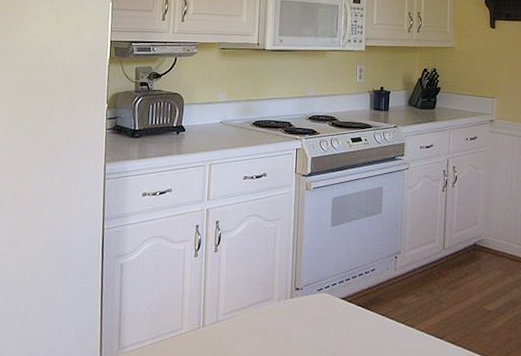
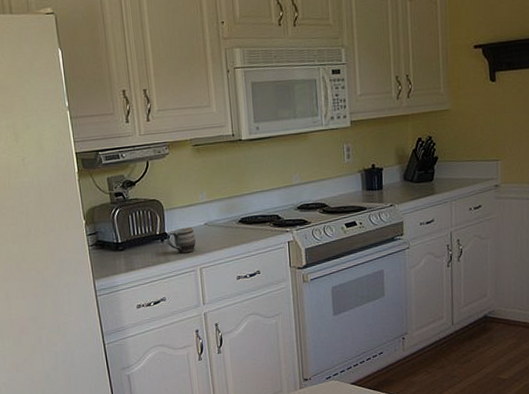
mug: none [182,123,210,148] -> present [166,227,196,254]

